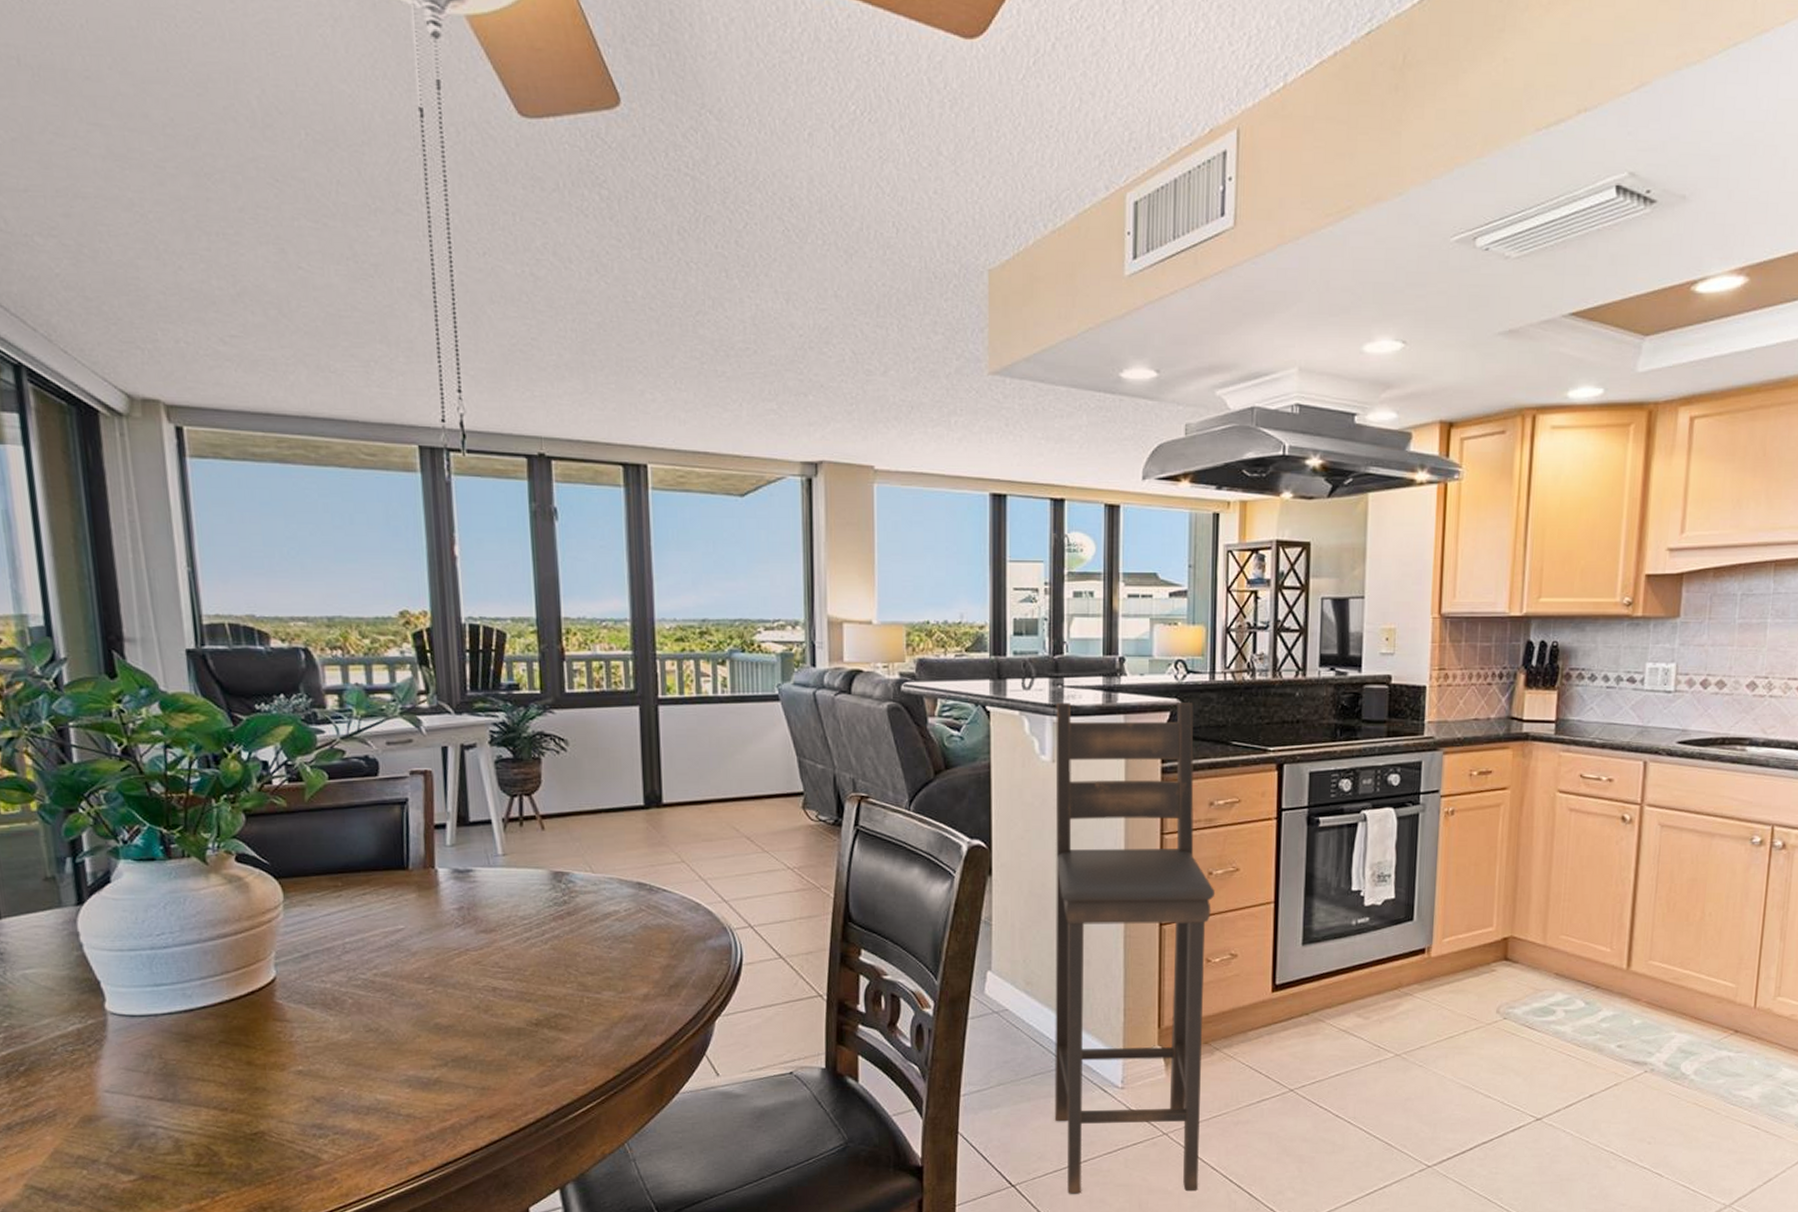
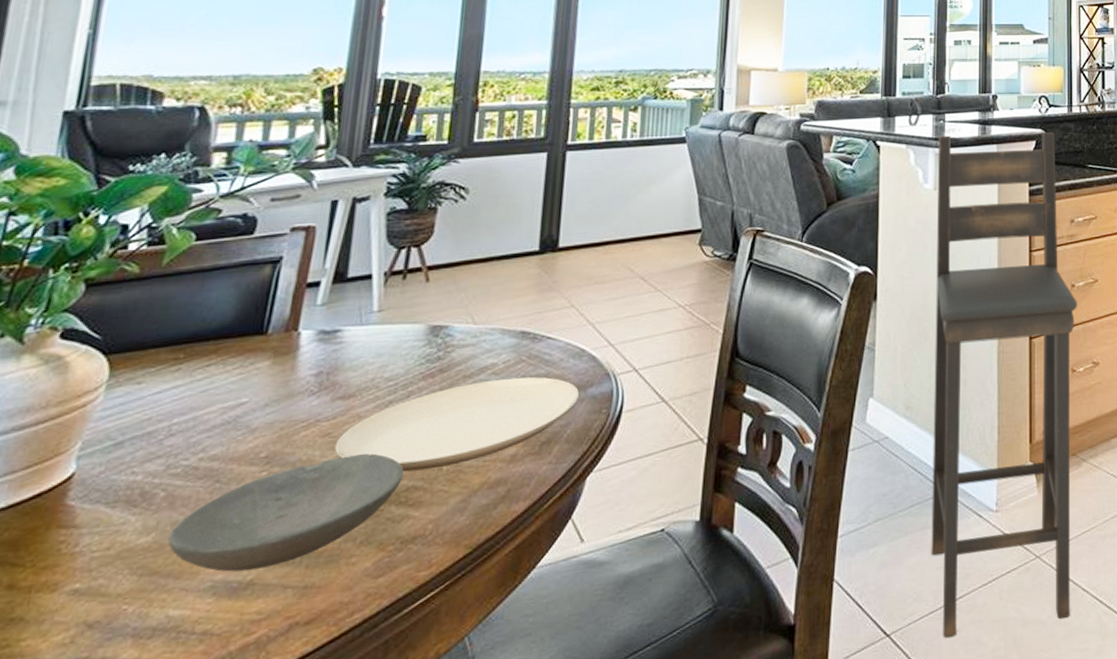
bowl: none [363,982,550,1070] -> present [168,453,404,572]
plate: none [486,925,699,1001] -> present [334,377,579,472]

